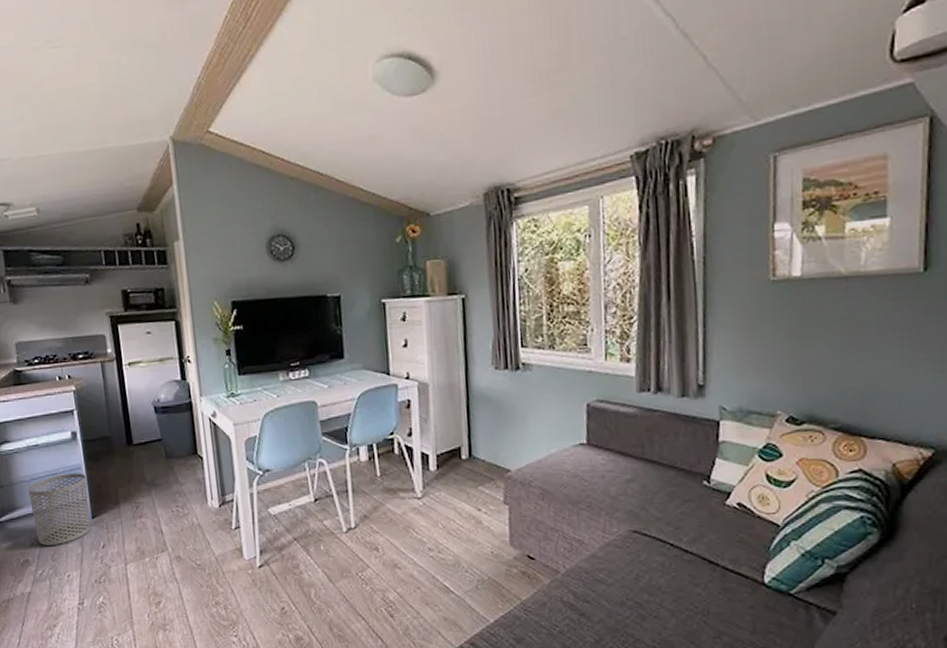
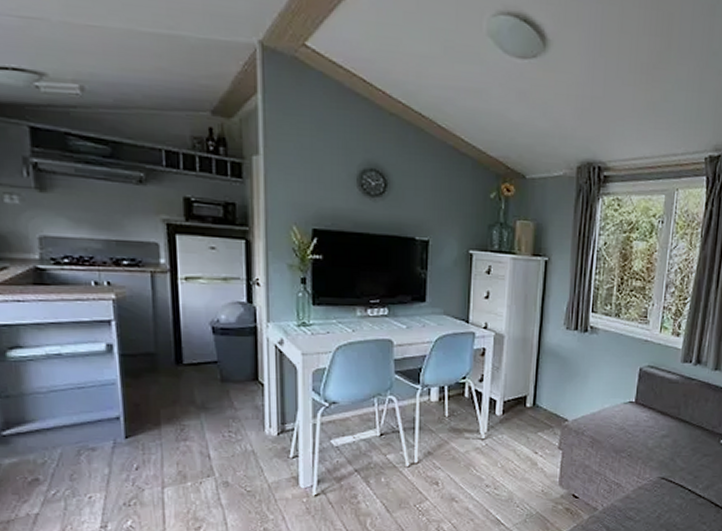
waste bin: present [28,473,90,546] -> none [44,388,123,464]

